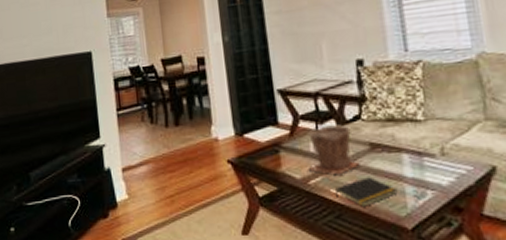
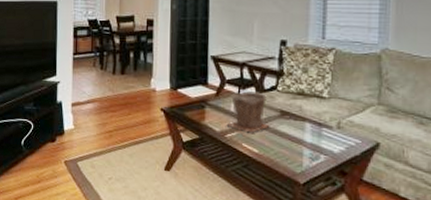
notepad: present [334,177,398,207] -> none [245,137,297,161]

